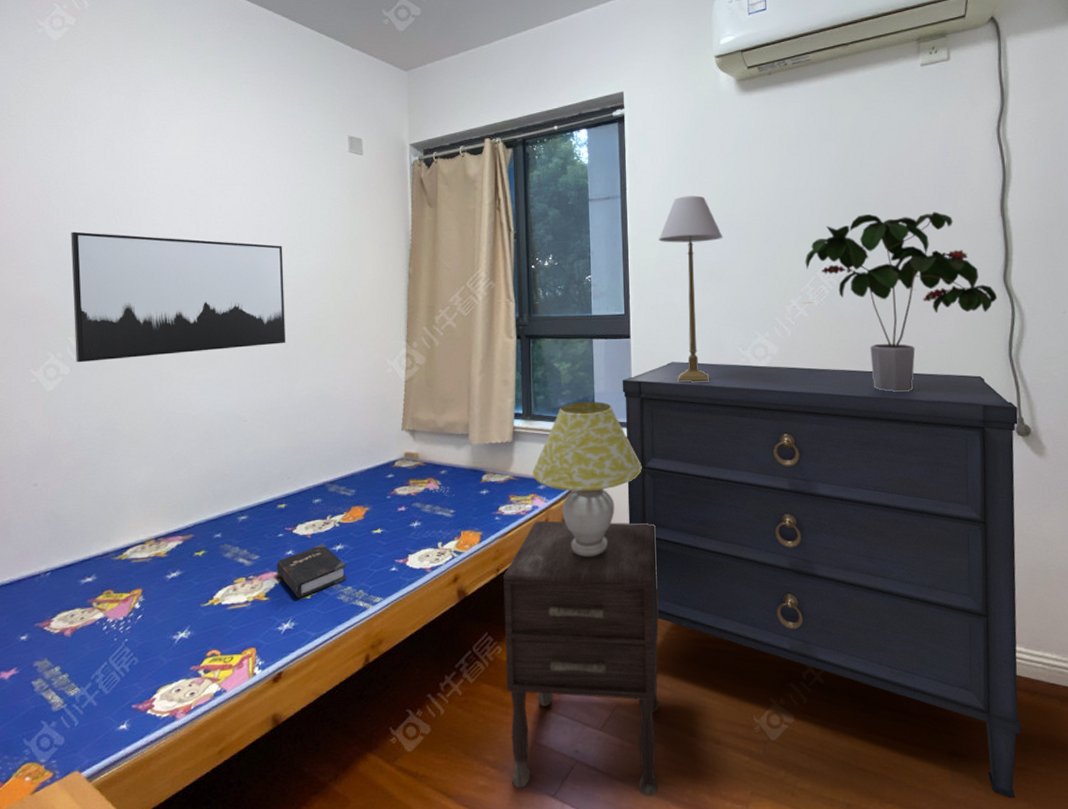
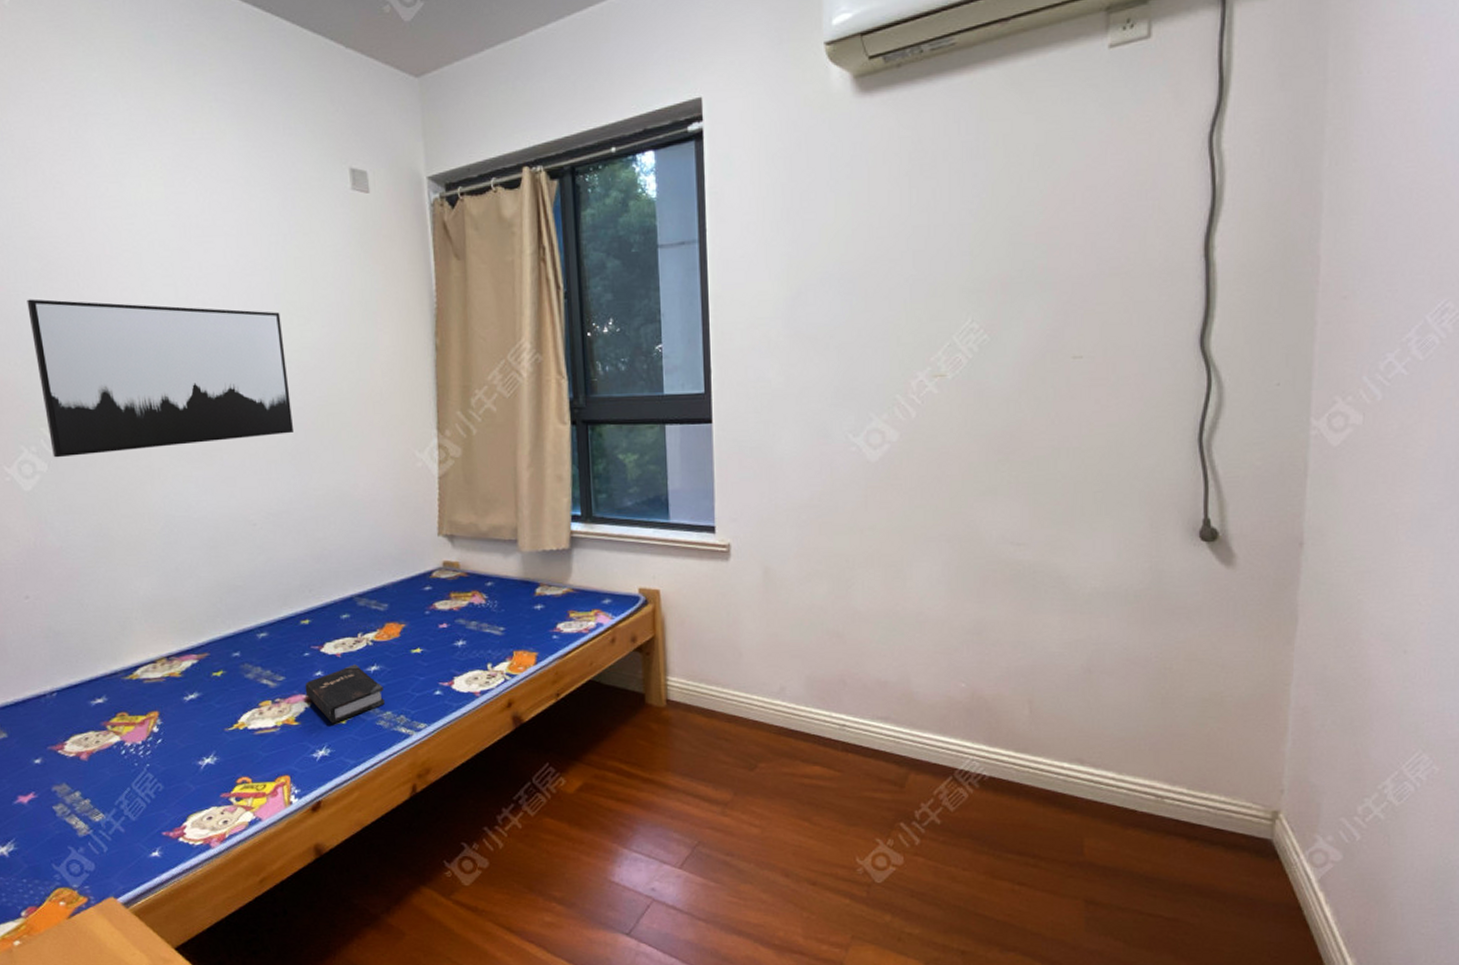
nightstand: present [503,520,660,797] -> none [564,640,748,938]
table lamp: present [532,401,642,558] -> none [594,501,727,682]
dresser: present [622,362,1022,799] -> none [702,451,1205,950]
table lamp: present [658,195,723,383] -> none [747,237,832,478]
potted plant: present [805,211,998,392] -> none [937,252,1190,487]

